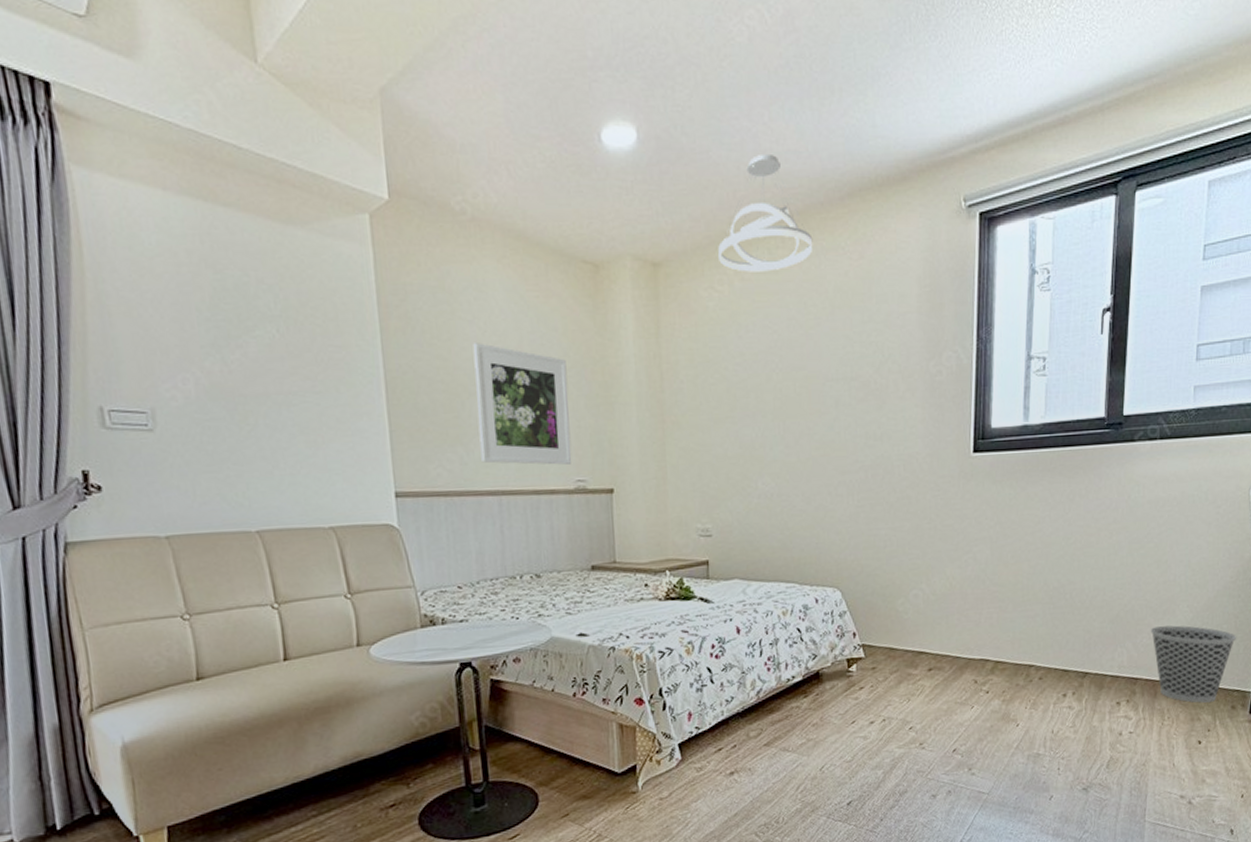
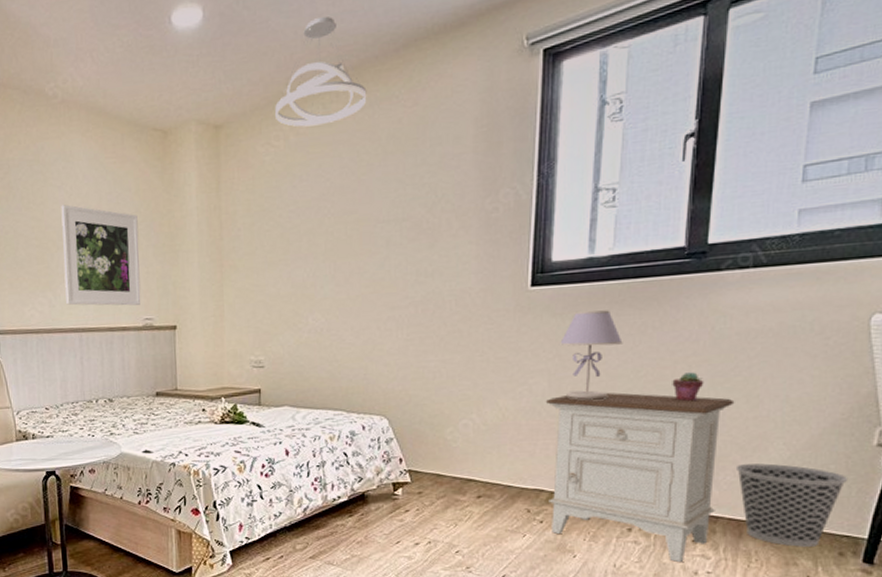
nightstand: none [988,559,1148,725] -> present [545,392,735,563]
table lamp: none [999,478,1055,568] -> present [558,310,623,400]
potted succulent: none [1097,539,1123,568] -> present [672,372,704,402]

